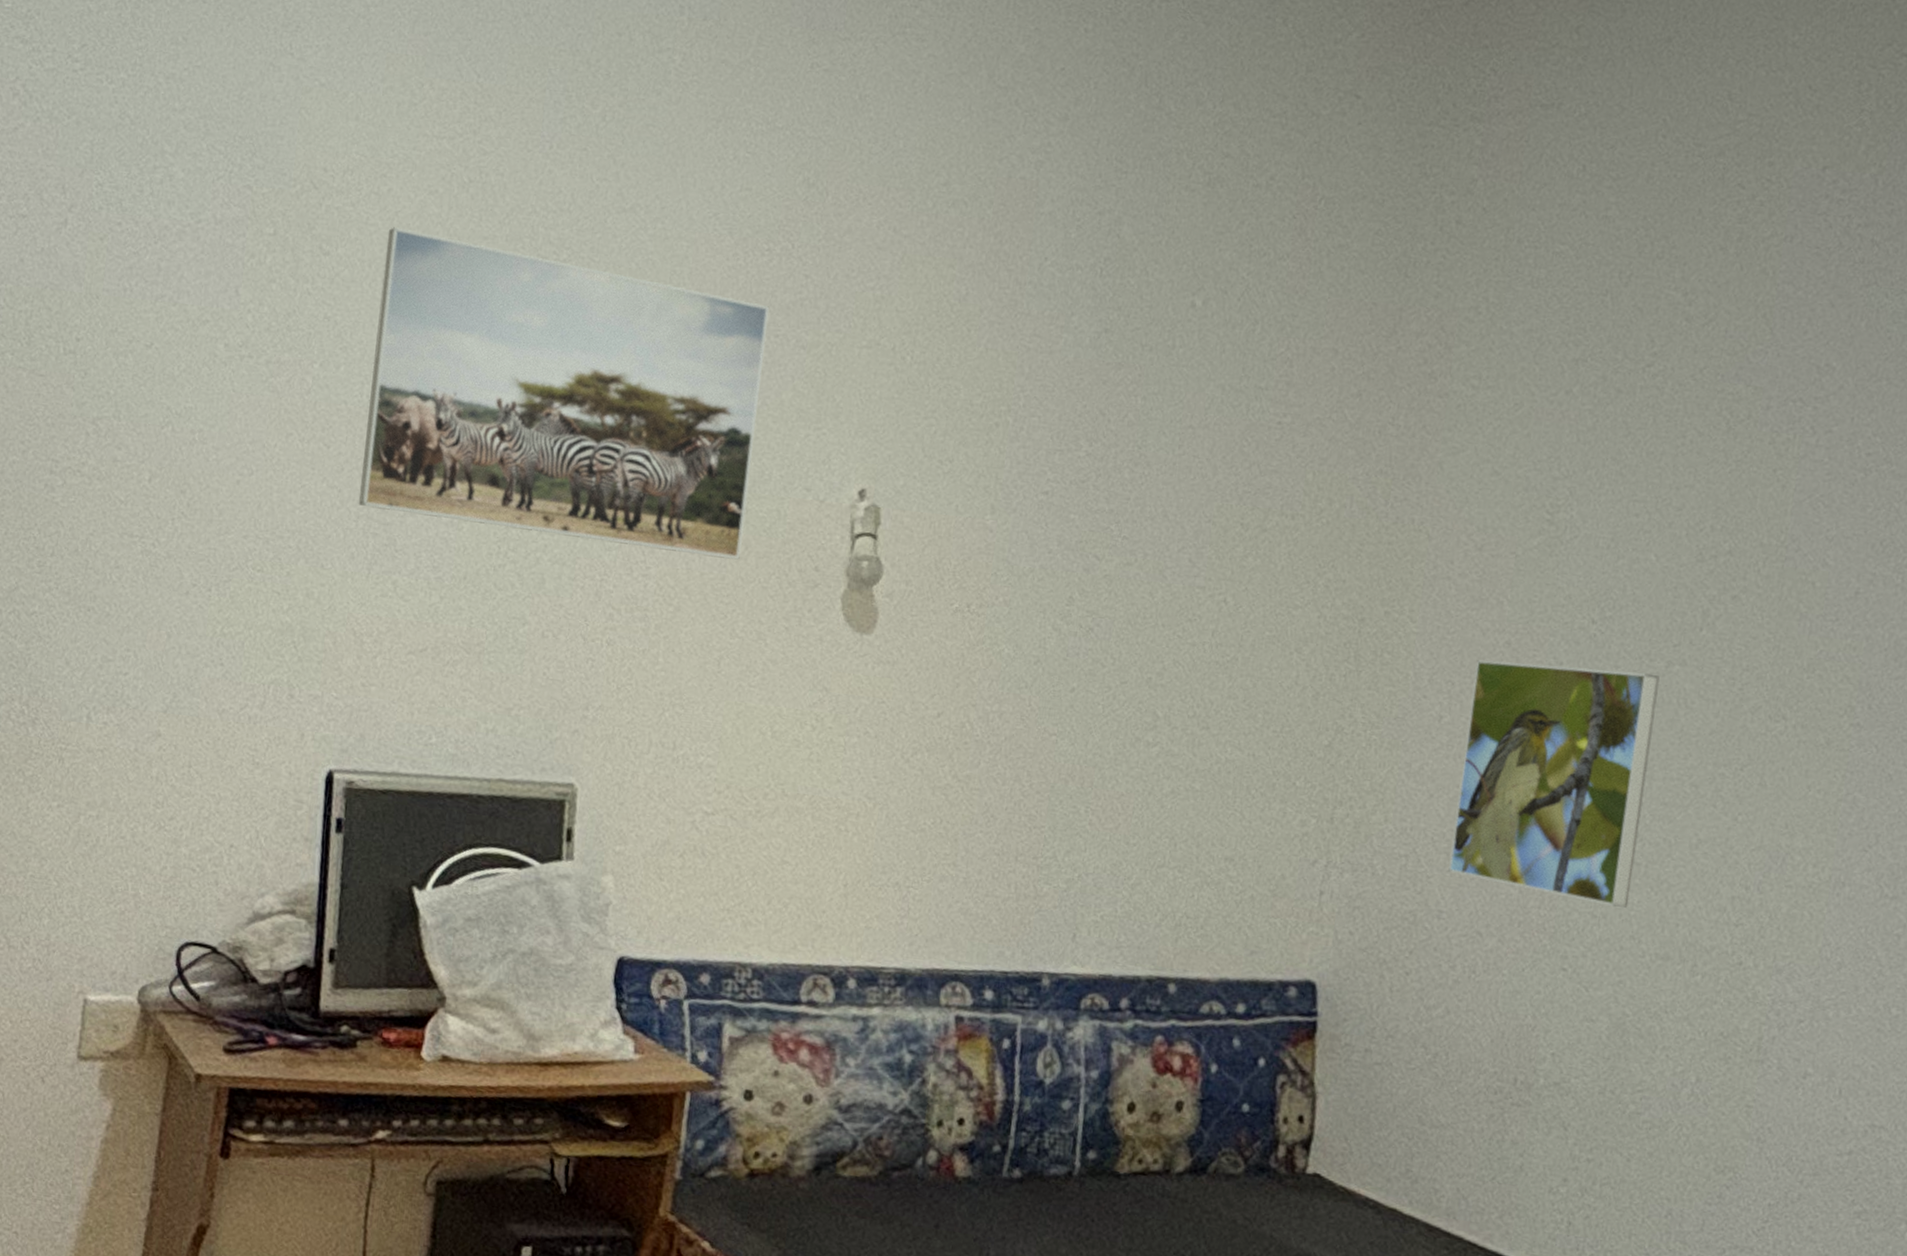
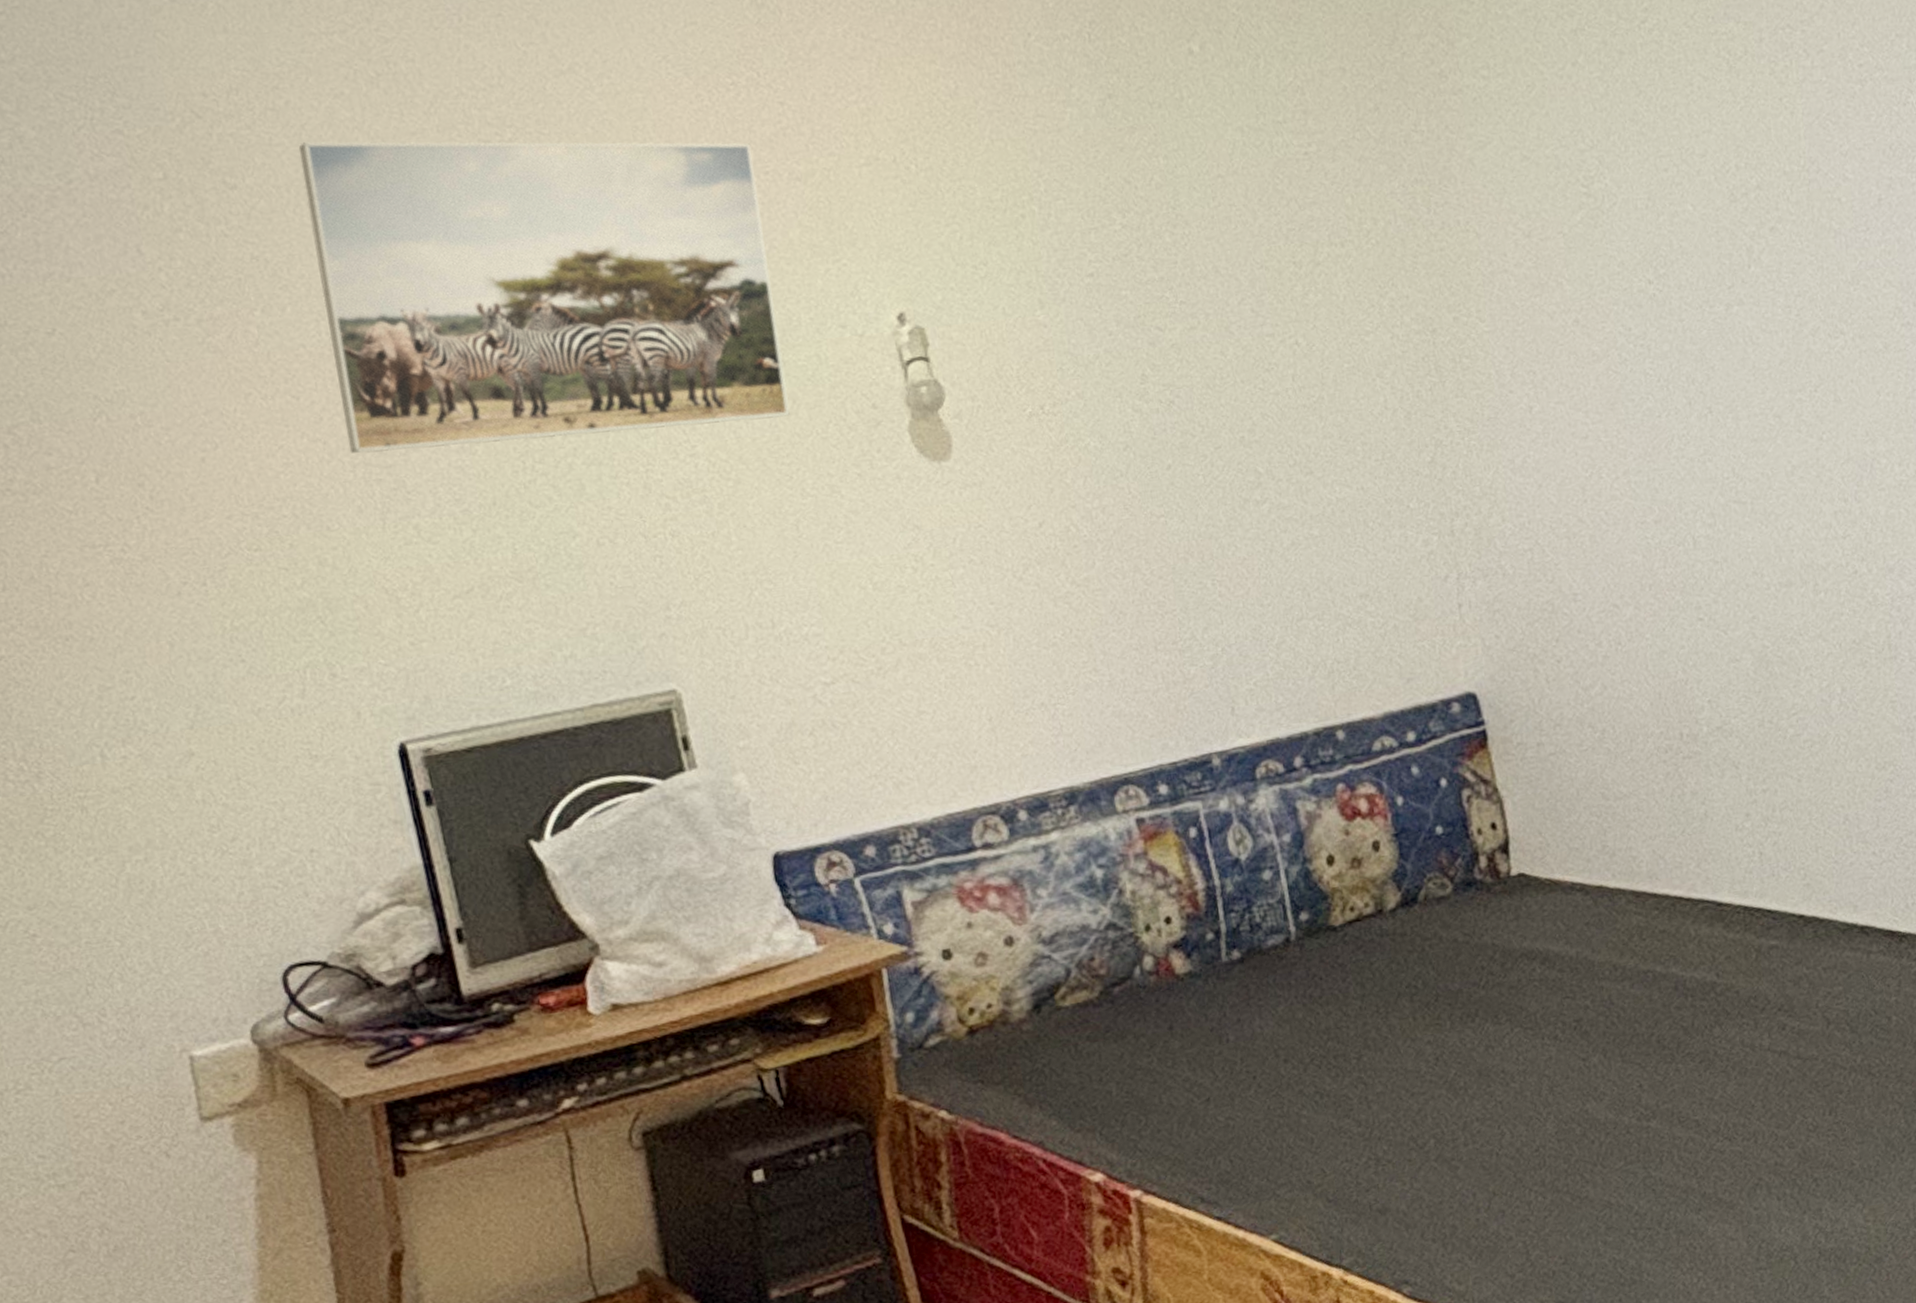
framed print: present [1448,659,1660,908] -> none [1551,319,1744,555]

